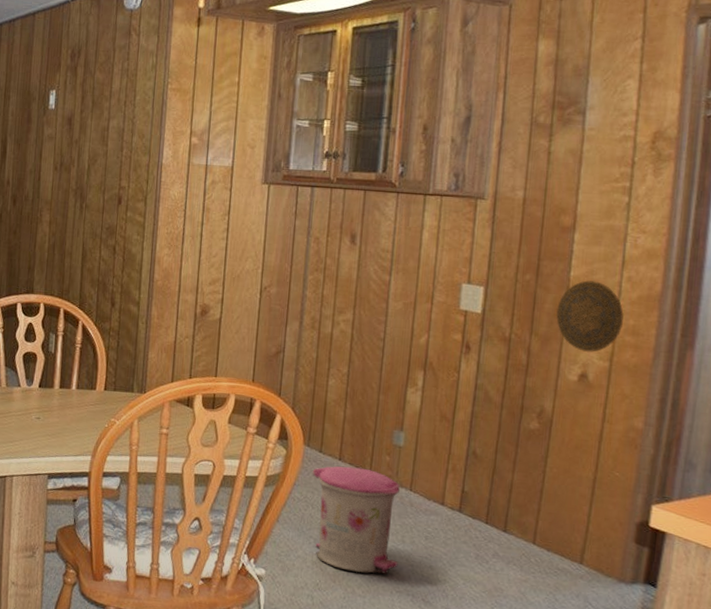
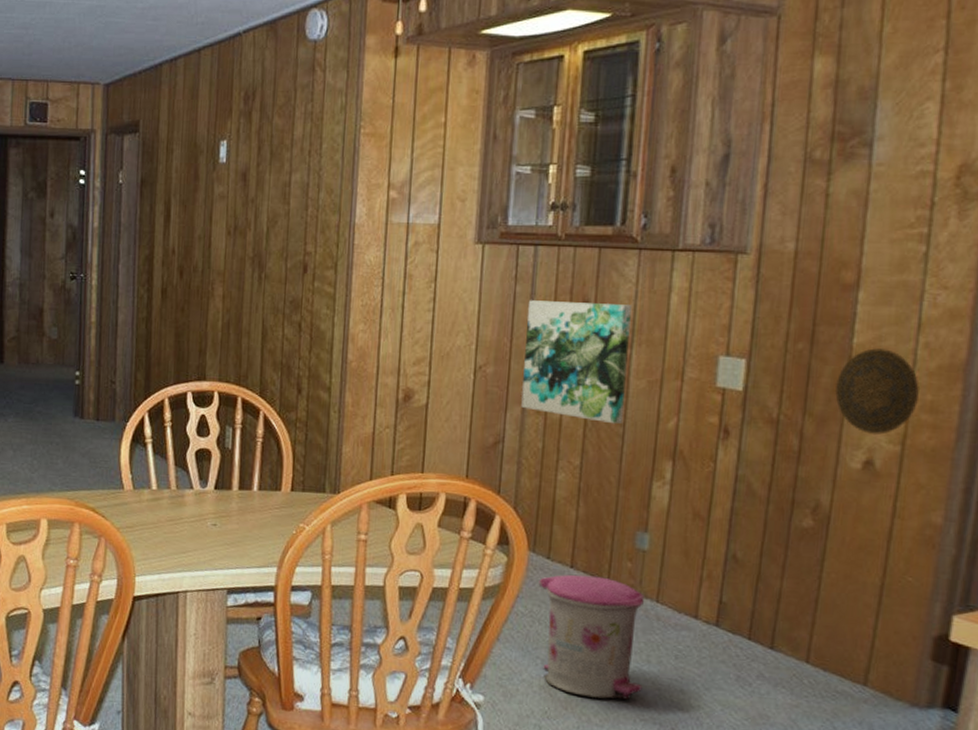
wall art: none [299,233,391,339] -> present [521,300,632,425]

